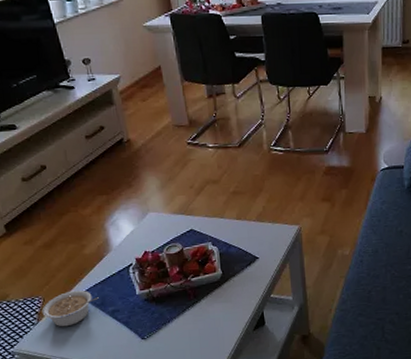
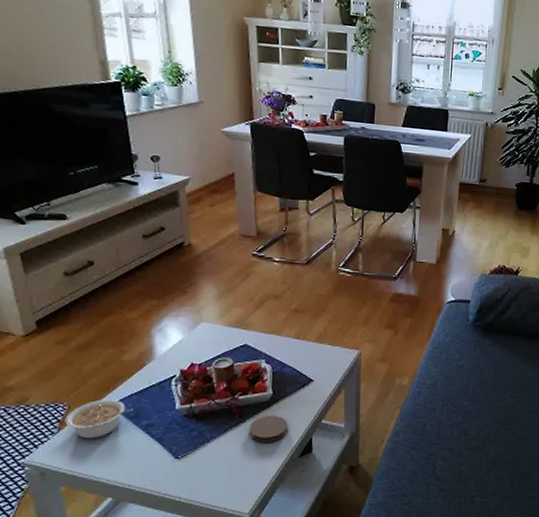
coaster: none [204,293,240,319] -> present [249,415,288,442]

